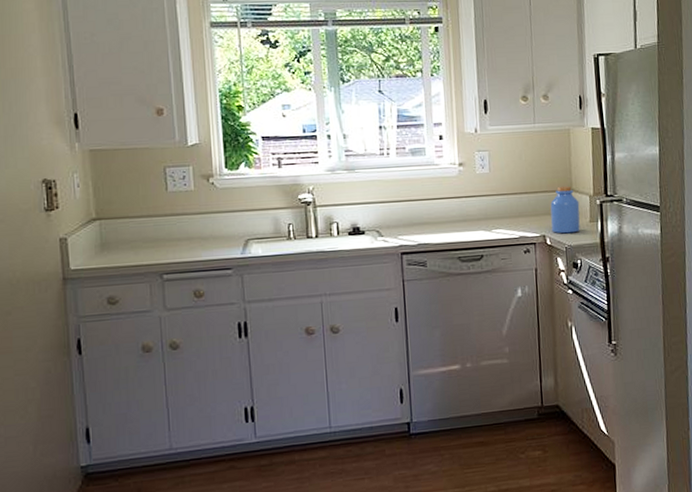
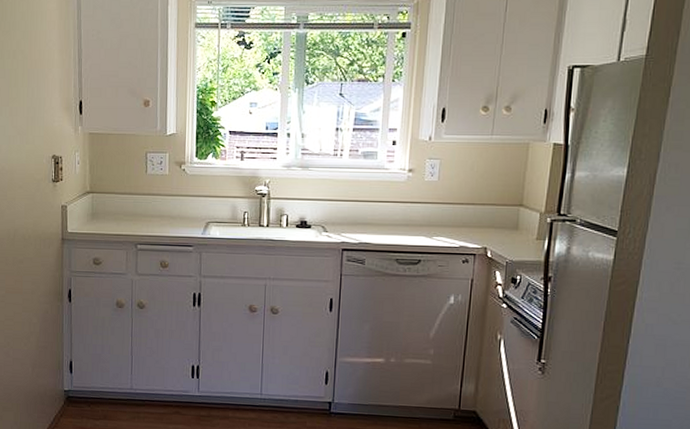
jar: present [550,185,580,234] -> none [493,200,528,249]

